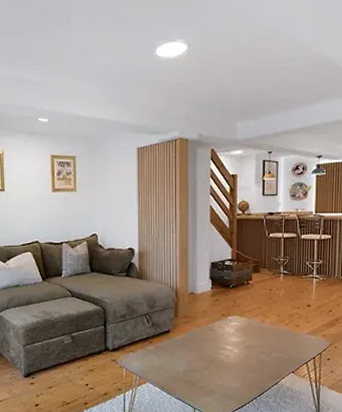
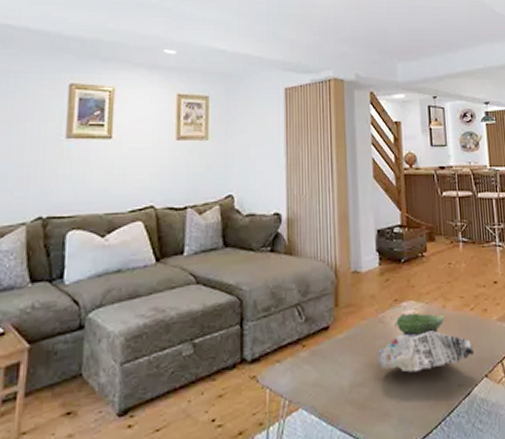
newspaper: none [206,325,285,365] -> present [377,313,475,373]

